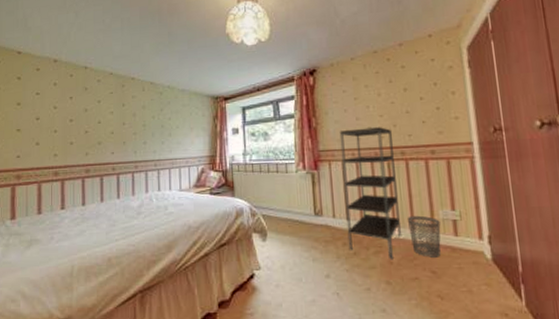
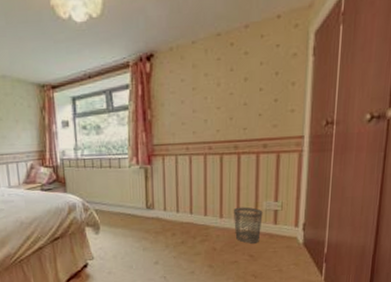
shelving unit: present [339,127,402,260] -> none [175,120,228,247]

